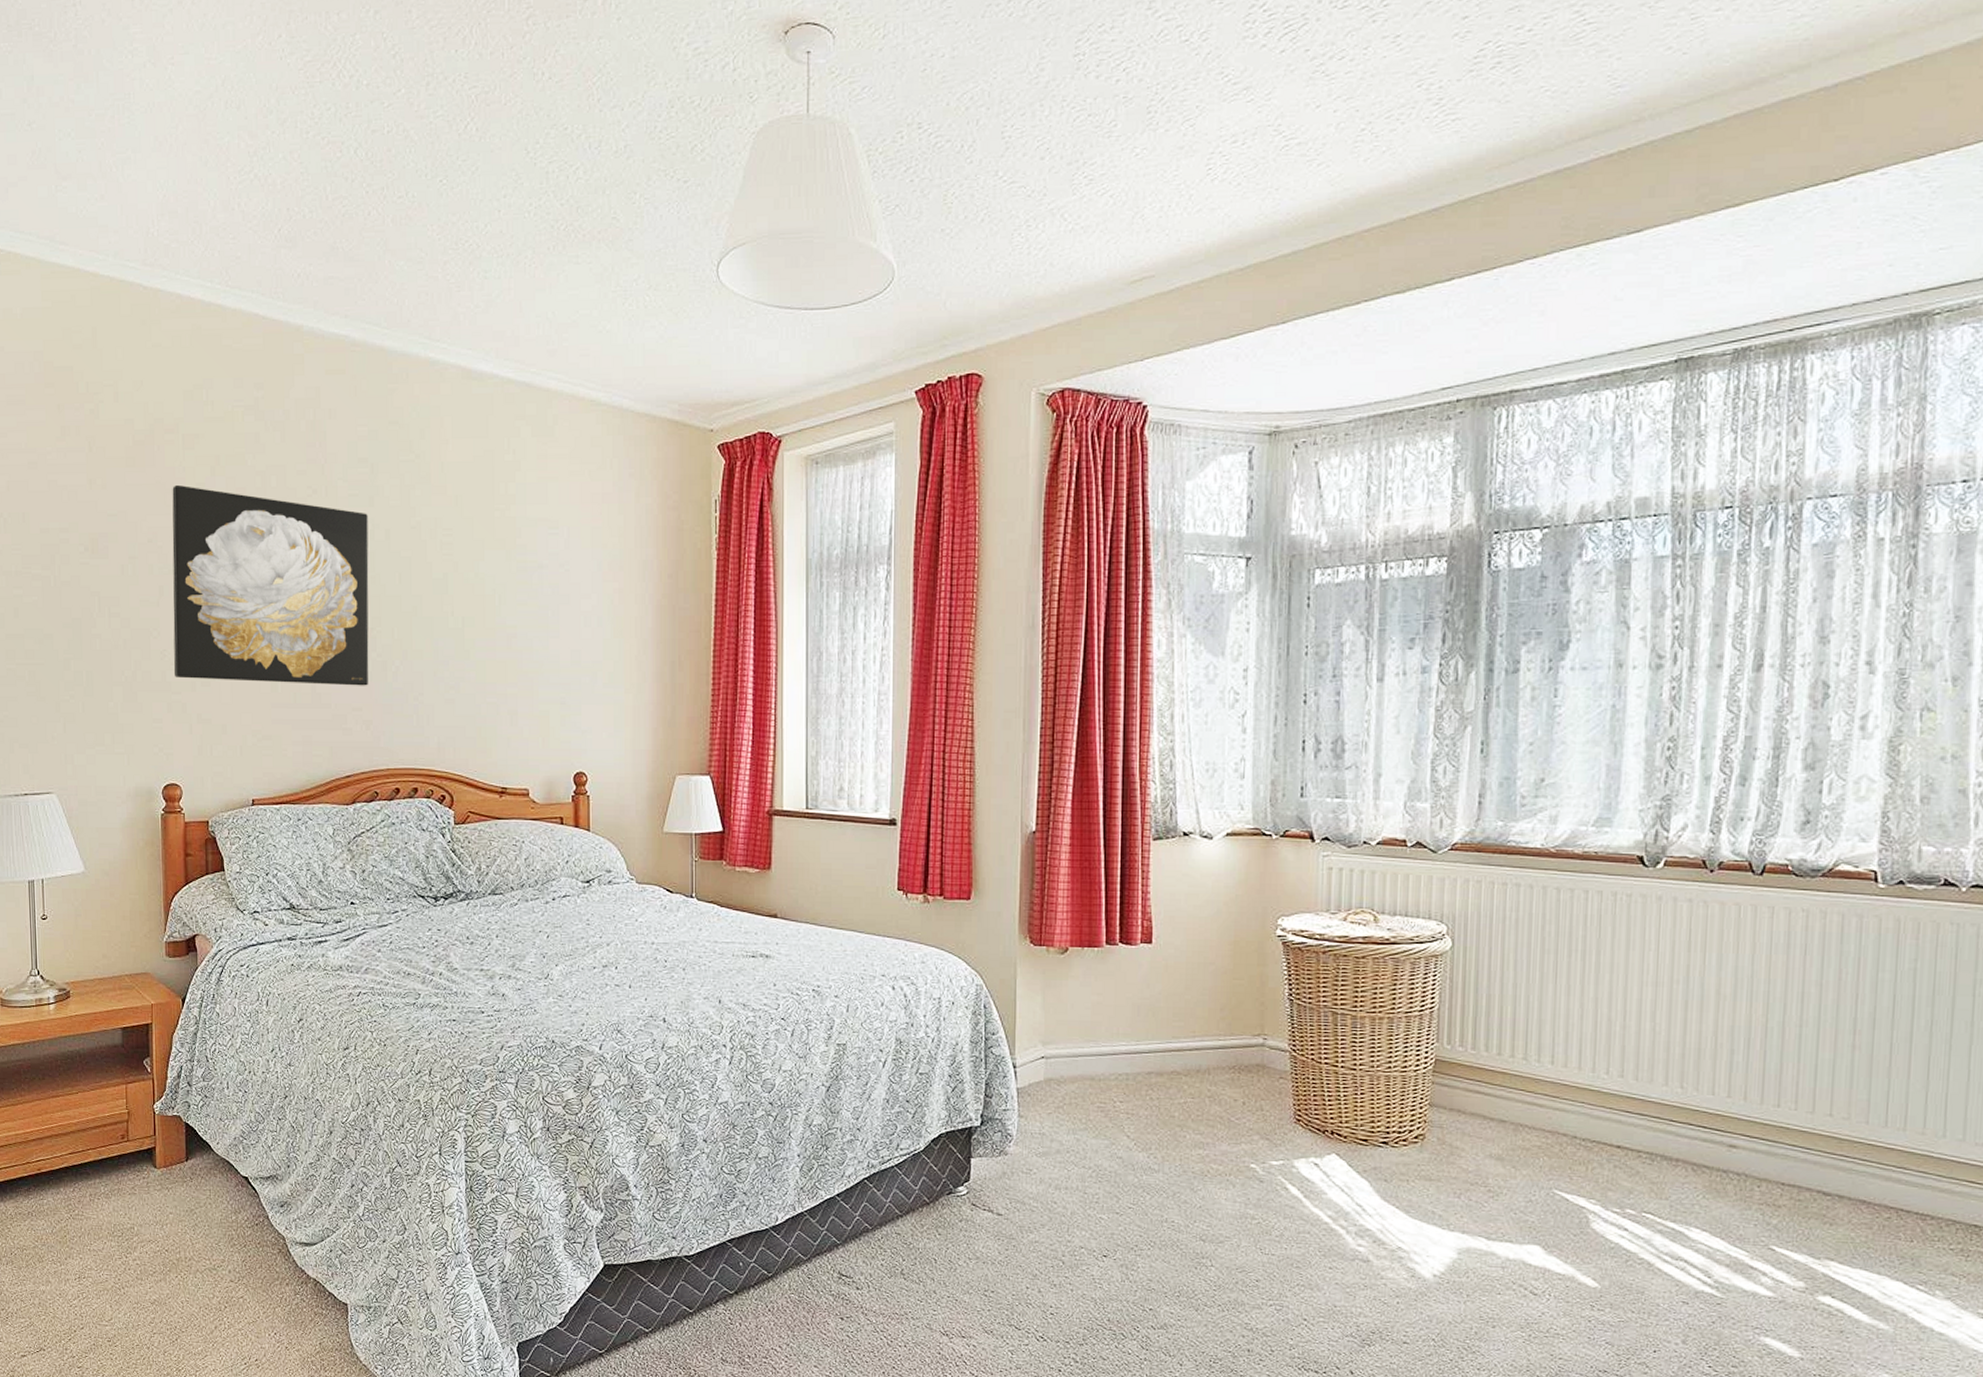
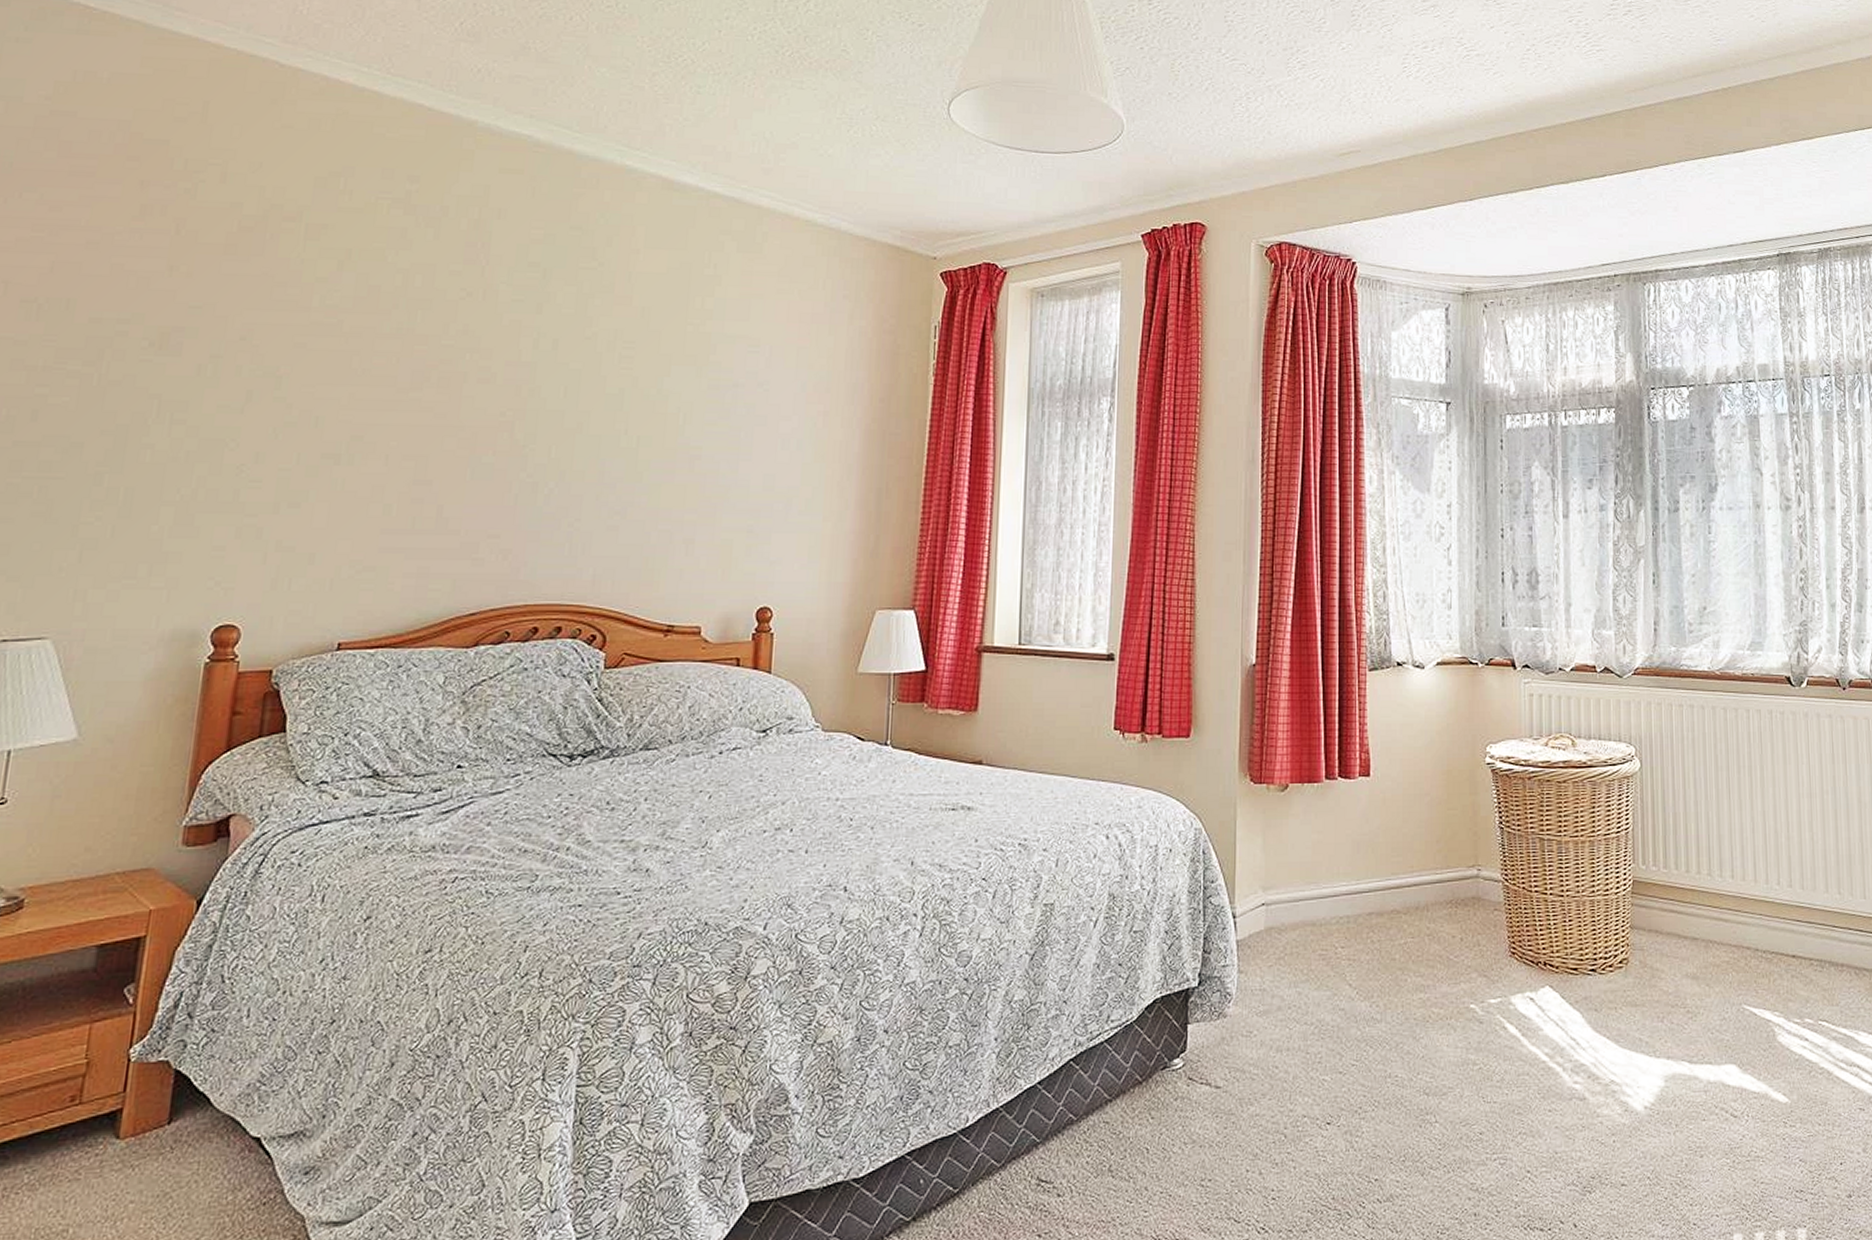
wall art: present [172,485,369,686] -> none [252,279,533,510]

